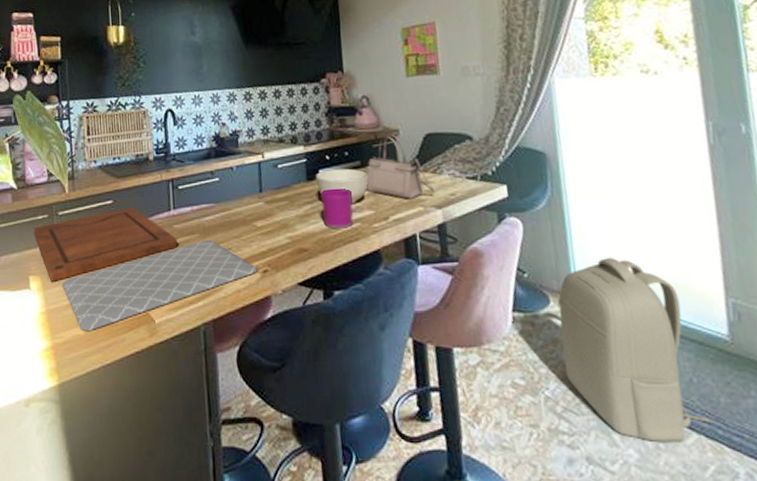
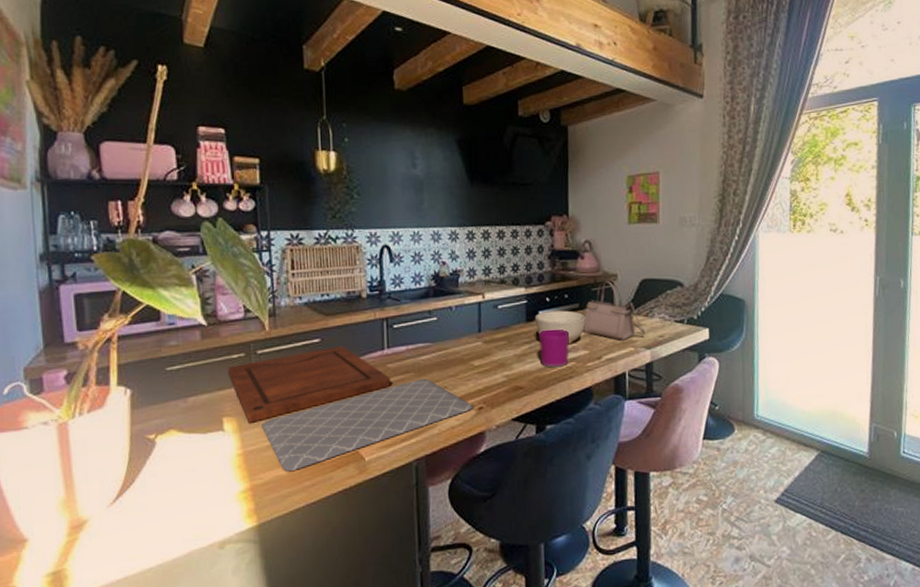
backpack: present [557,258,712,443] -> none [740,392,847,540]

